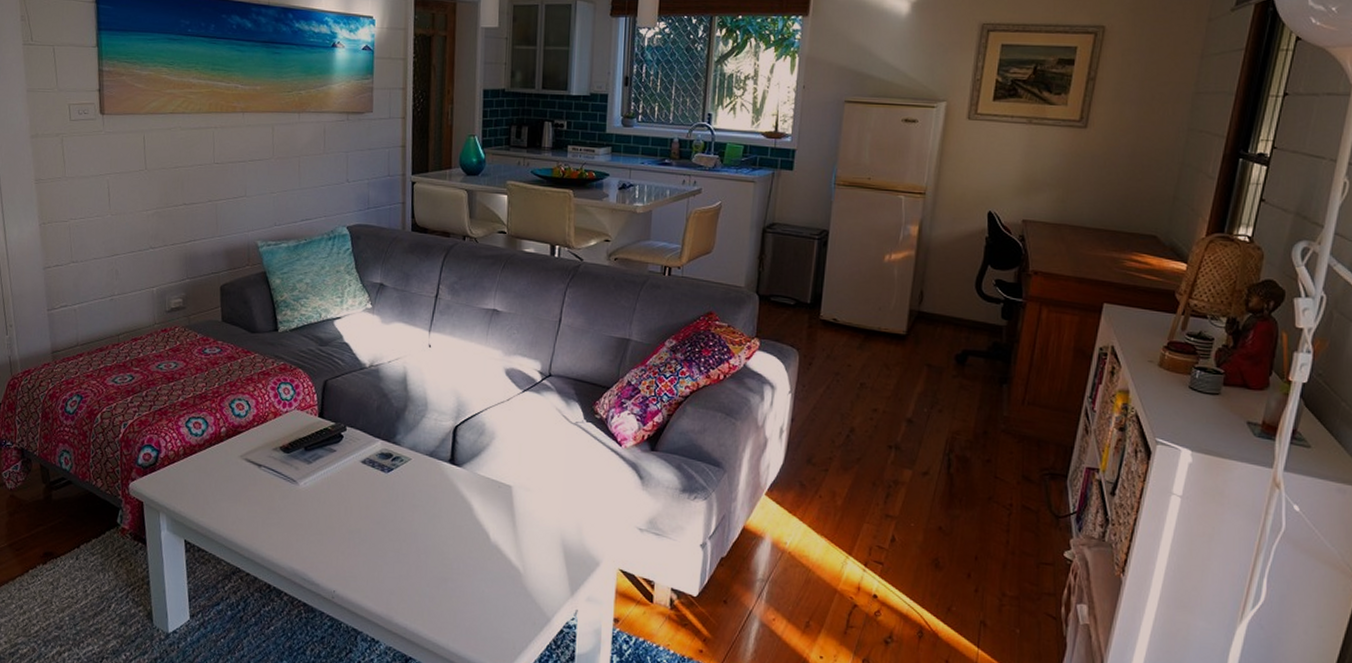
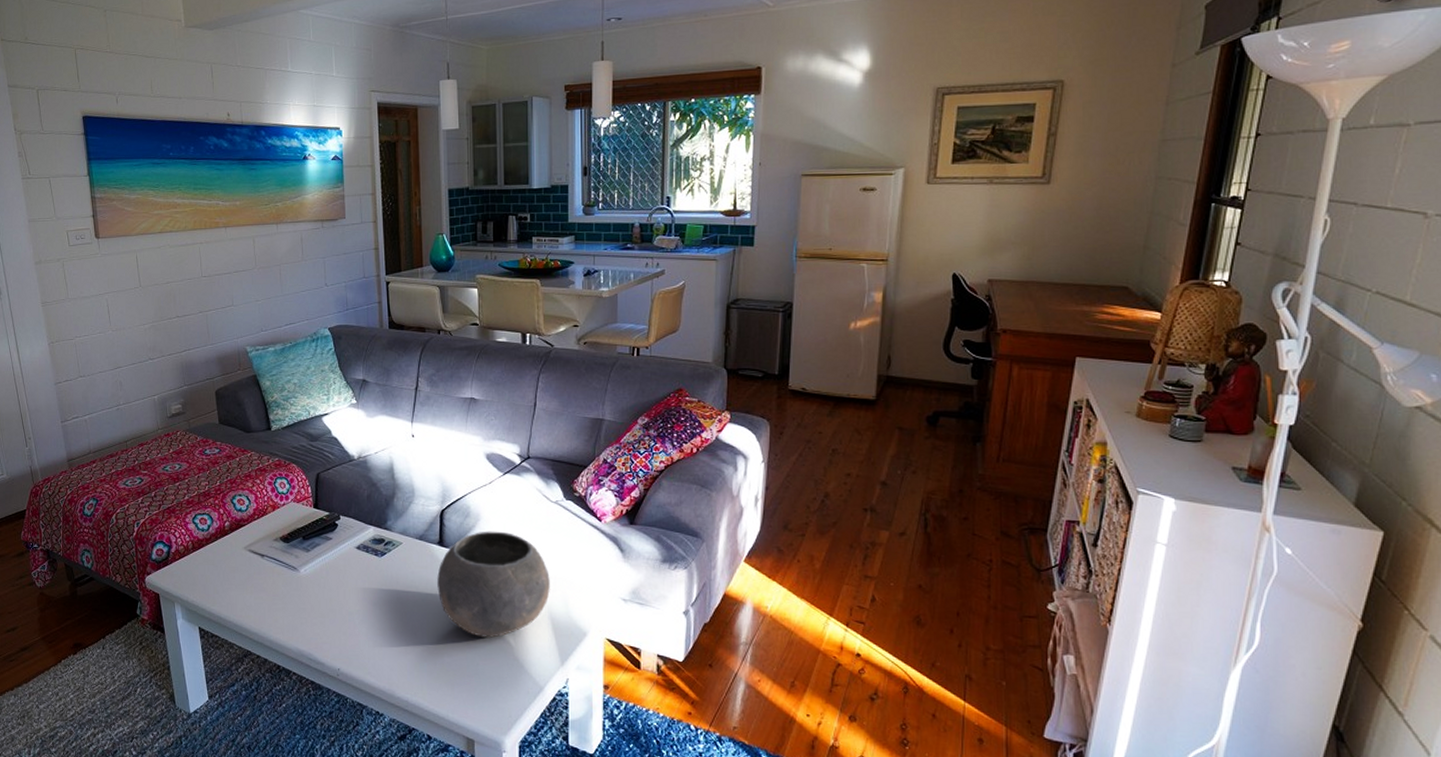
bowl: none [445,450,565,564] -> present [437,531,550,638]

